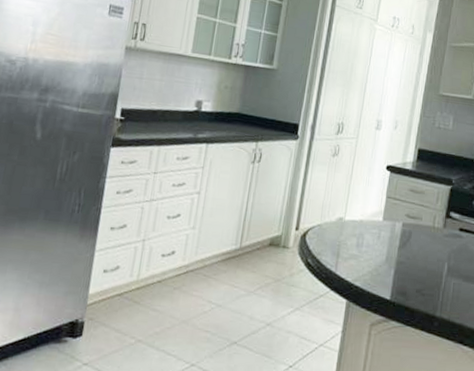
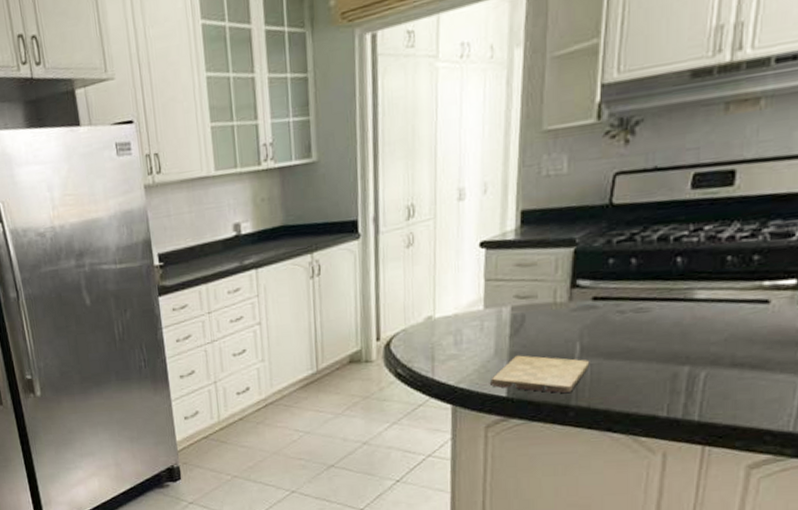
cutting board: none [379,265,453,305] -> present [490,355,590,394]

